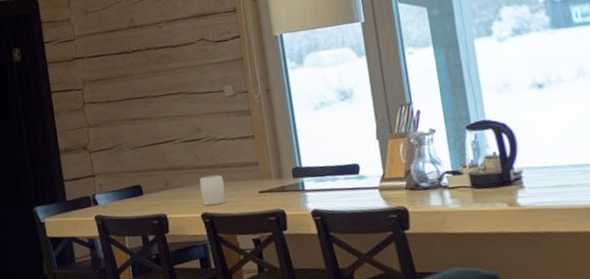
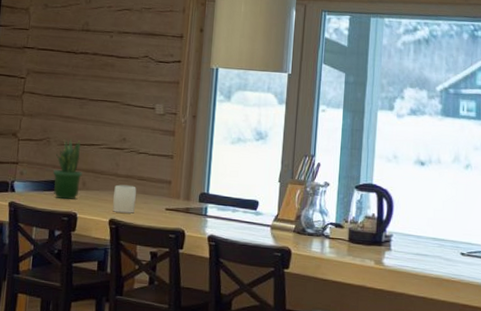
planter: none [131,140,163,203] -> present [53,139,82,200]

